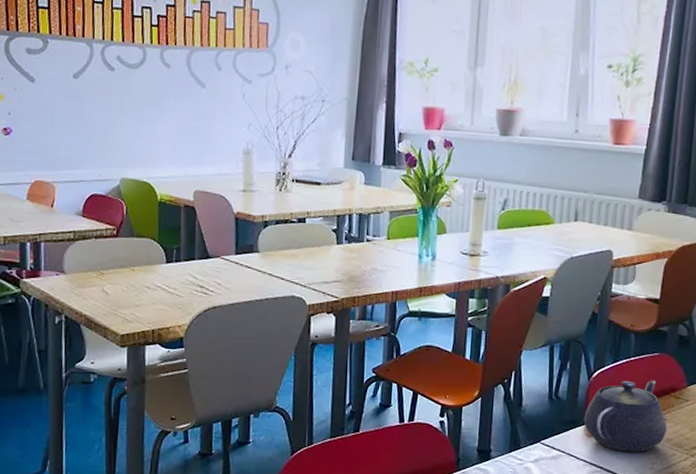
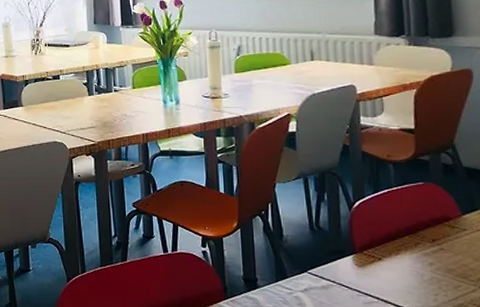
teapot: present [583,380,668,452] -> none [350,209,447,283]

